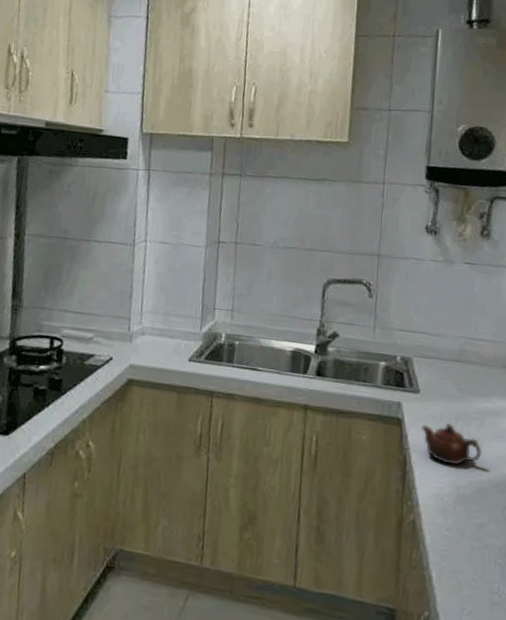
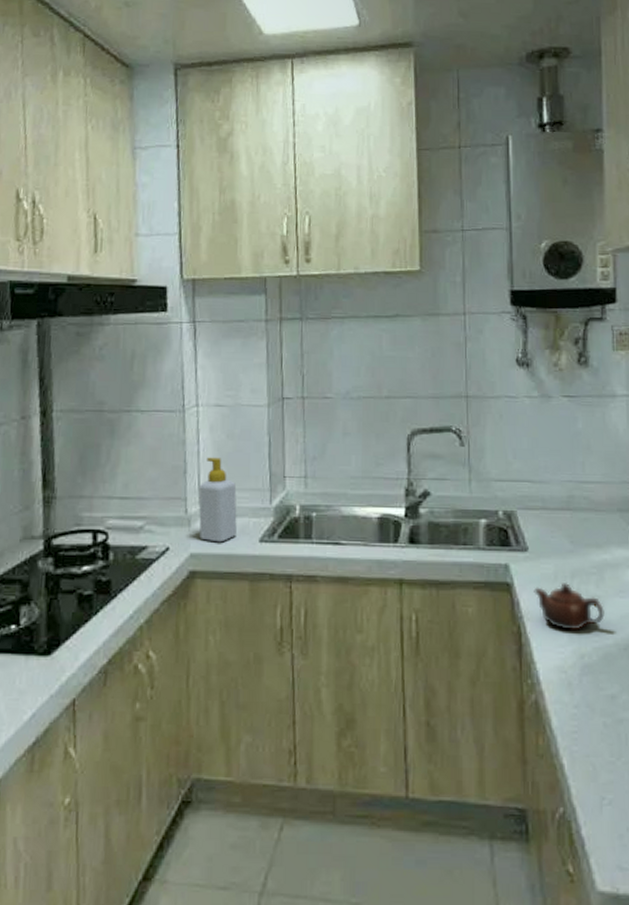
soap bottle: none [138,285,173,358] -> present [198,457,237,543]

